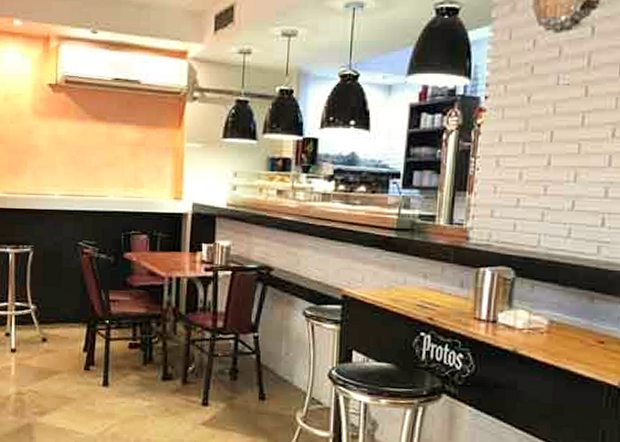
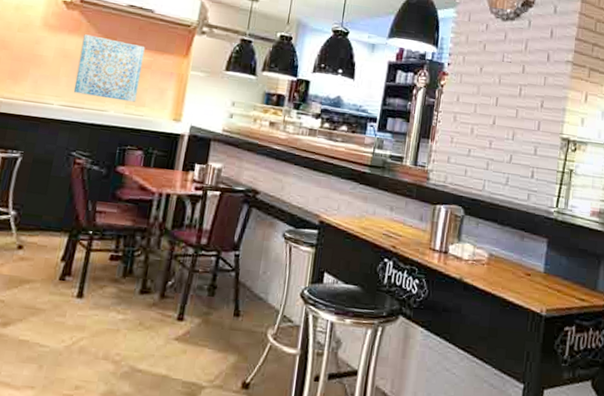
wall art: none [71,117,136,184] -> present [73,34,145,102]

